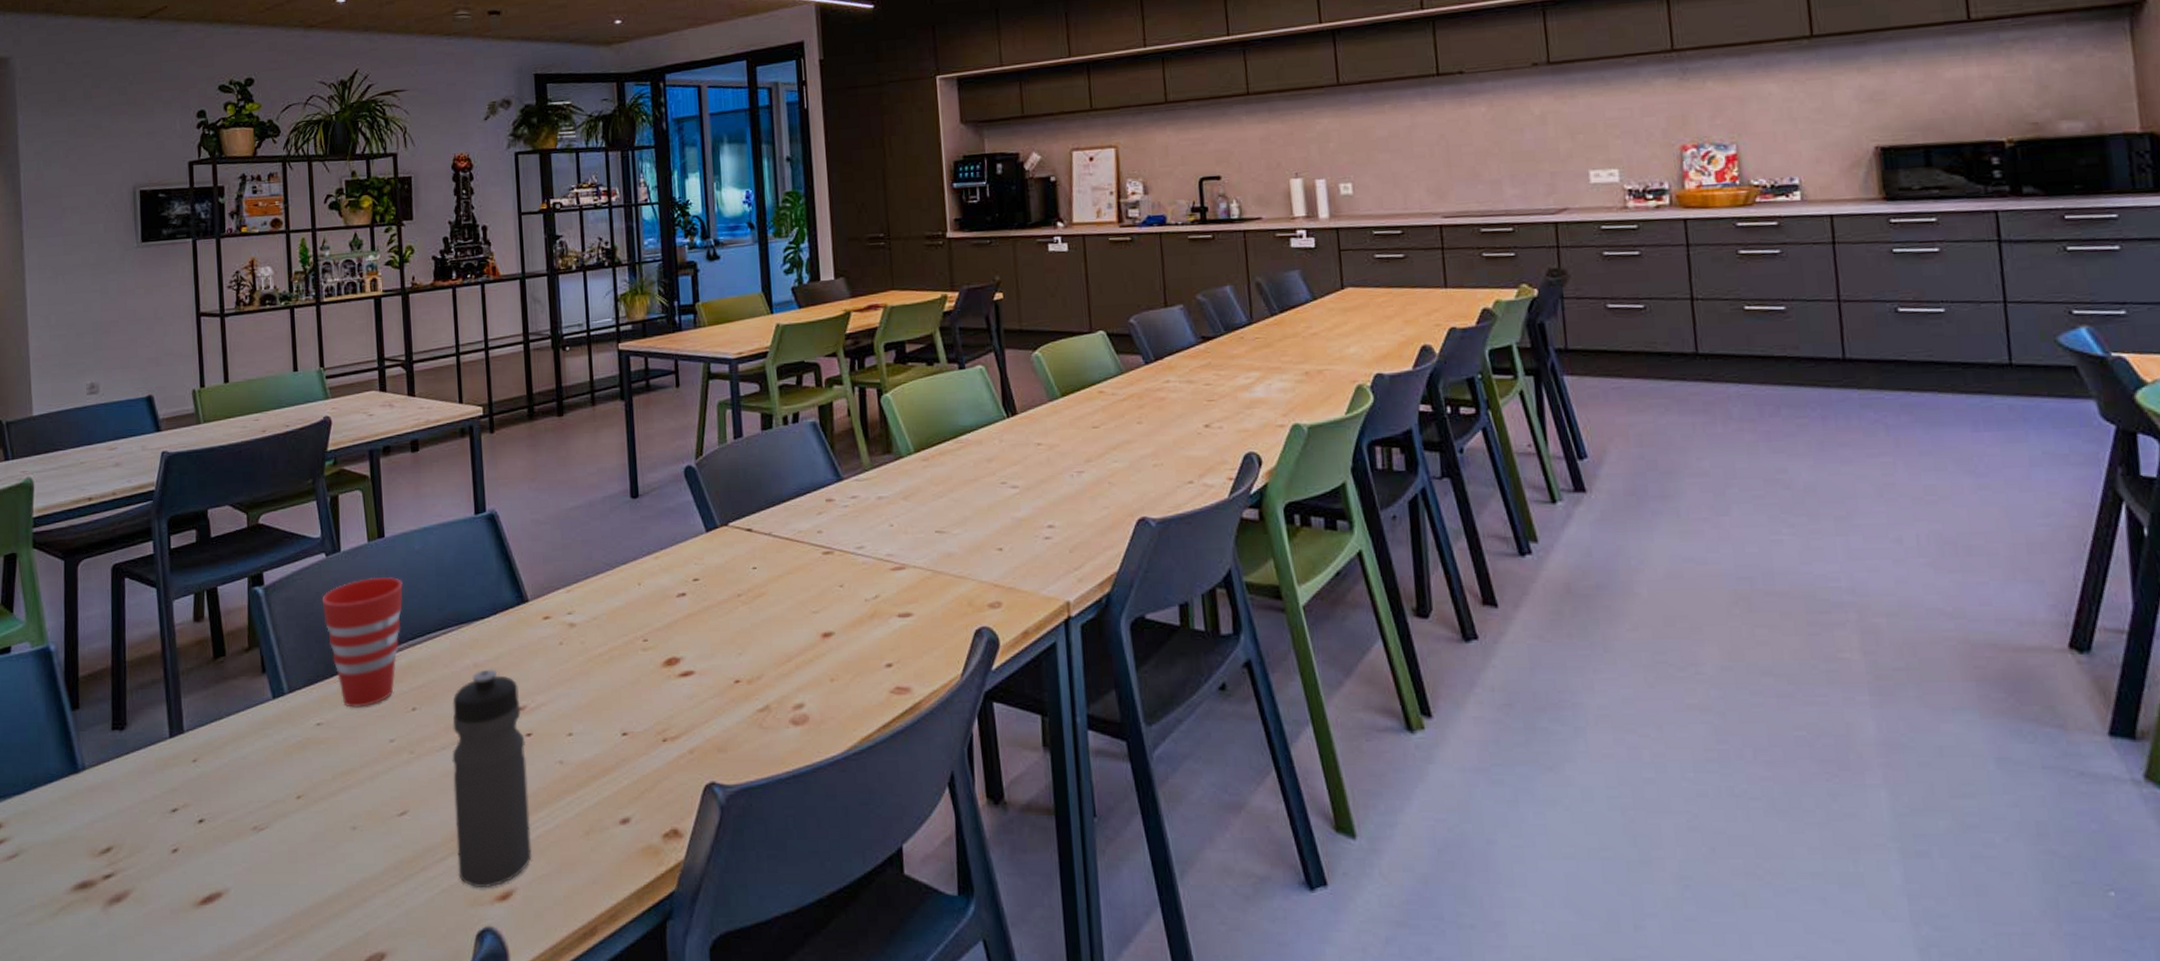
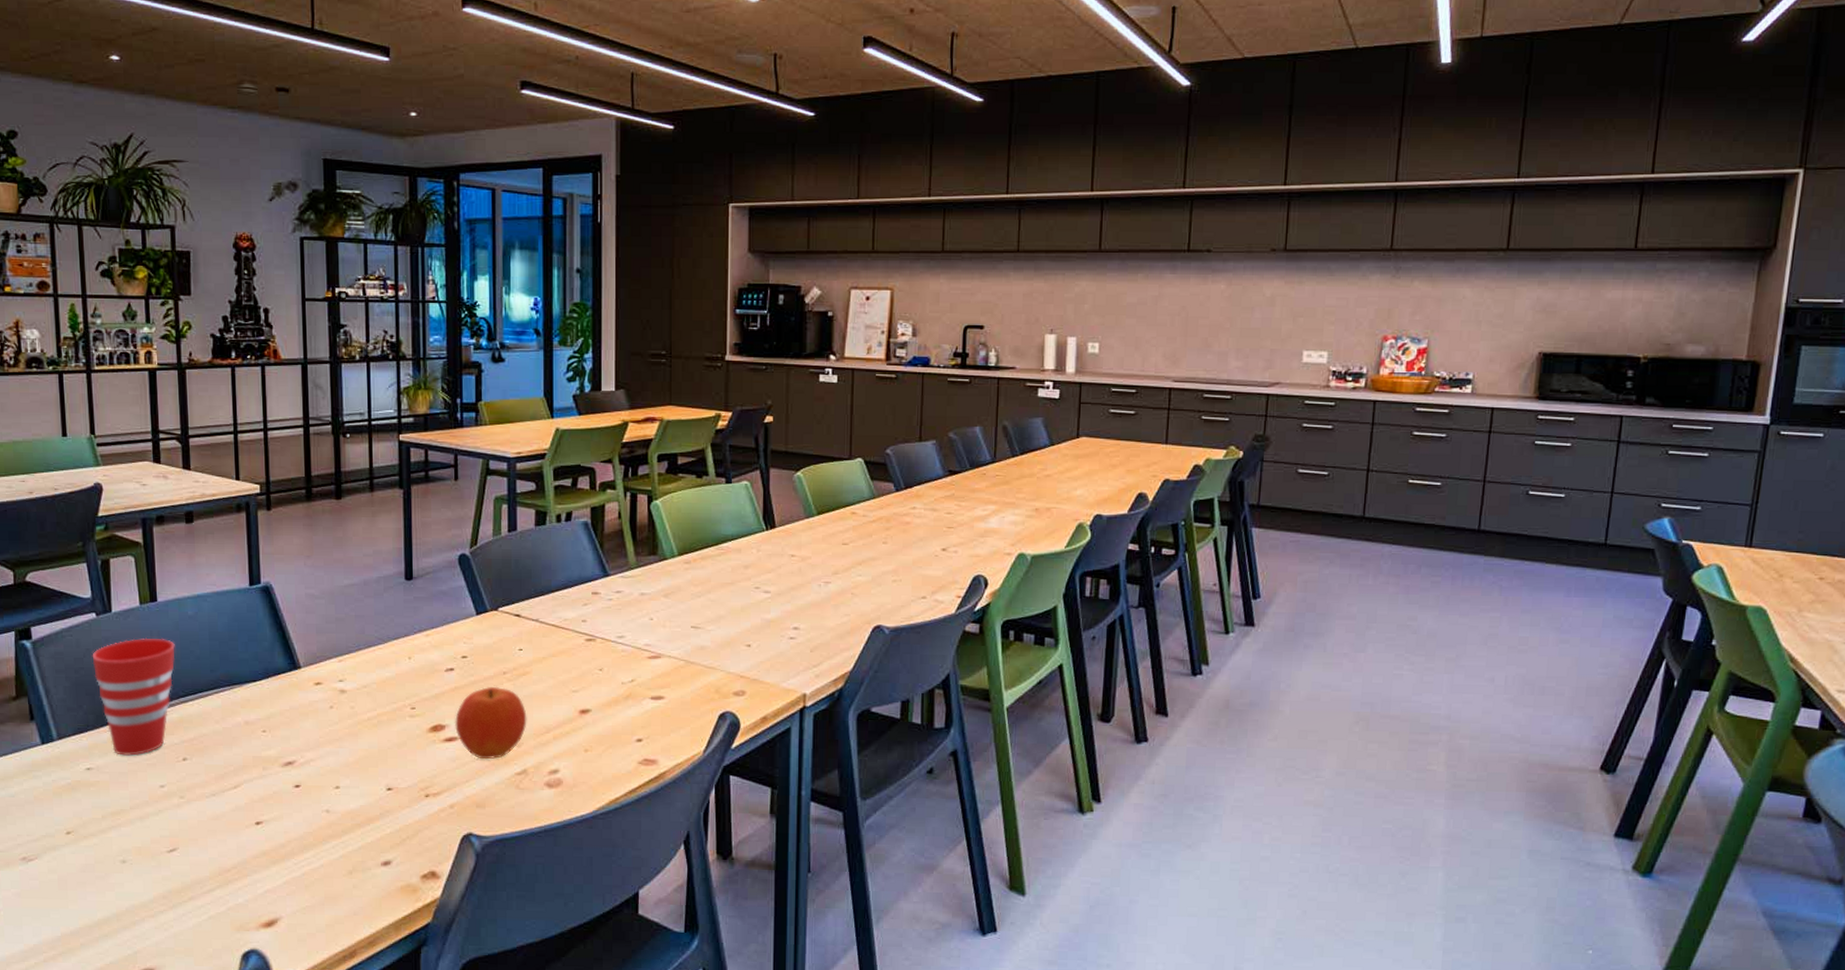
water bottle: present [452,669,532,889] -> none [222,726,297,917]
fruit: none [689,611,767,696] -> present [454,686,527,760]

